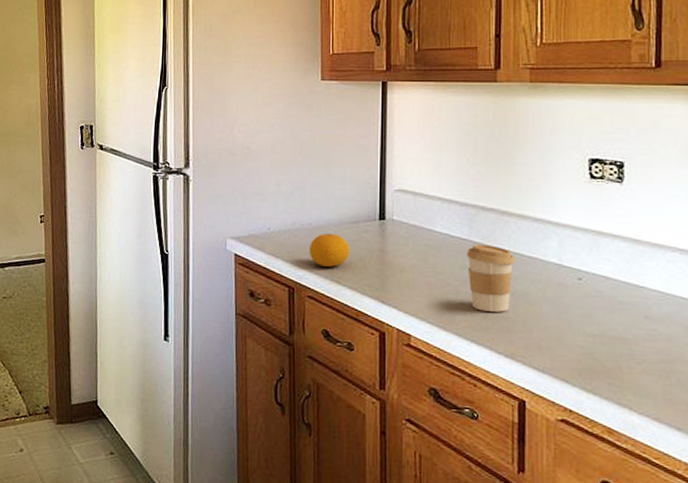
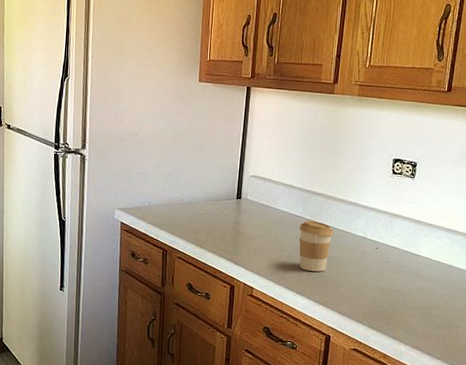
fruit: present [309,233,350,267] -> none [180,207,213,235]

